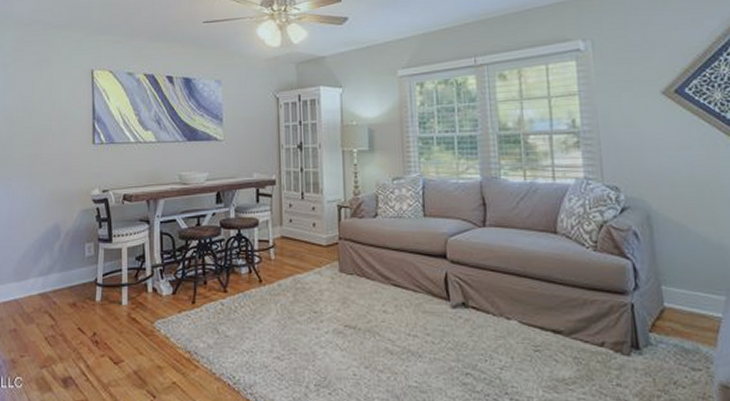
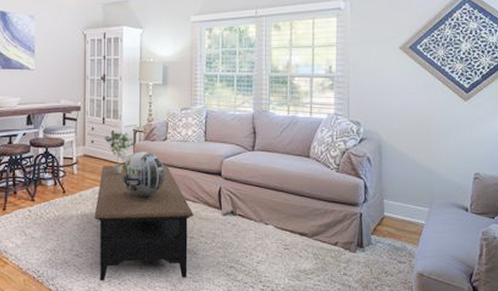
coffee table: none [296,246,416,391] -> present [94,165,194,281]
potted plant: none [304,208,340,259] -> present [104,132,134,175]
decorative sphere: none [325,231,378,285] -> present [121,151,165,196]

